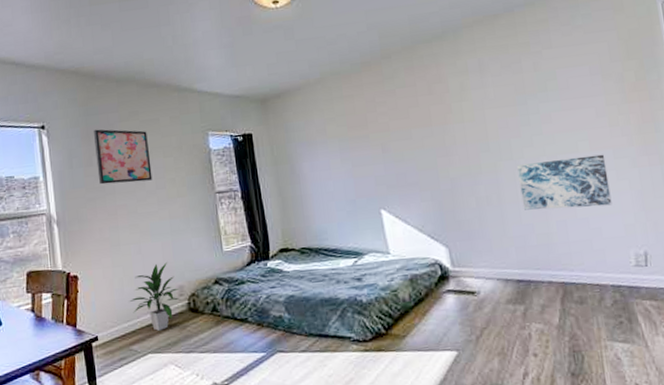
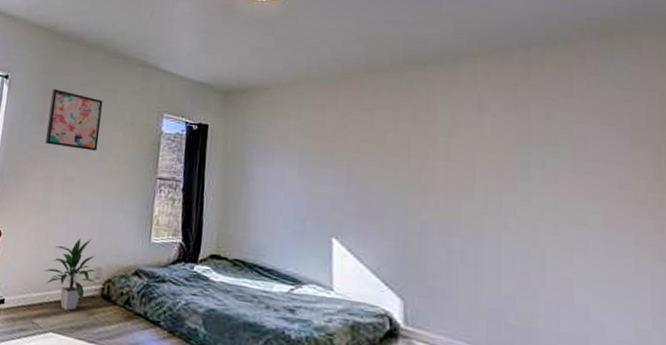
wall art: present [517,154,612,210] -> none [505,224,624,300]

